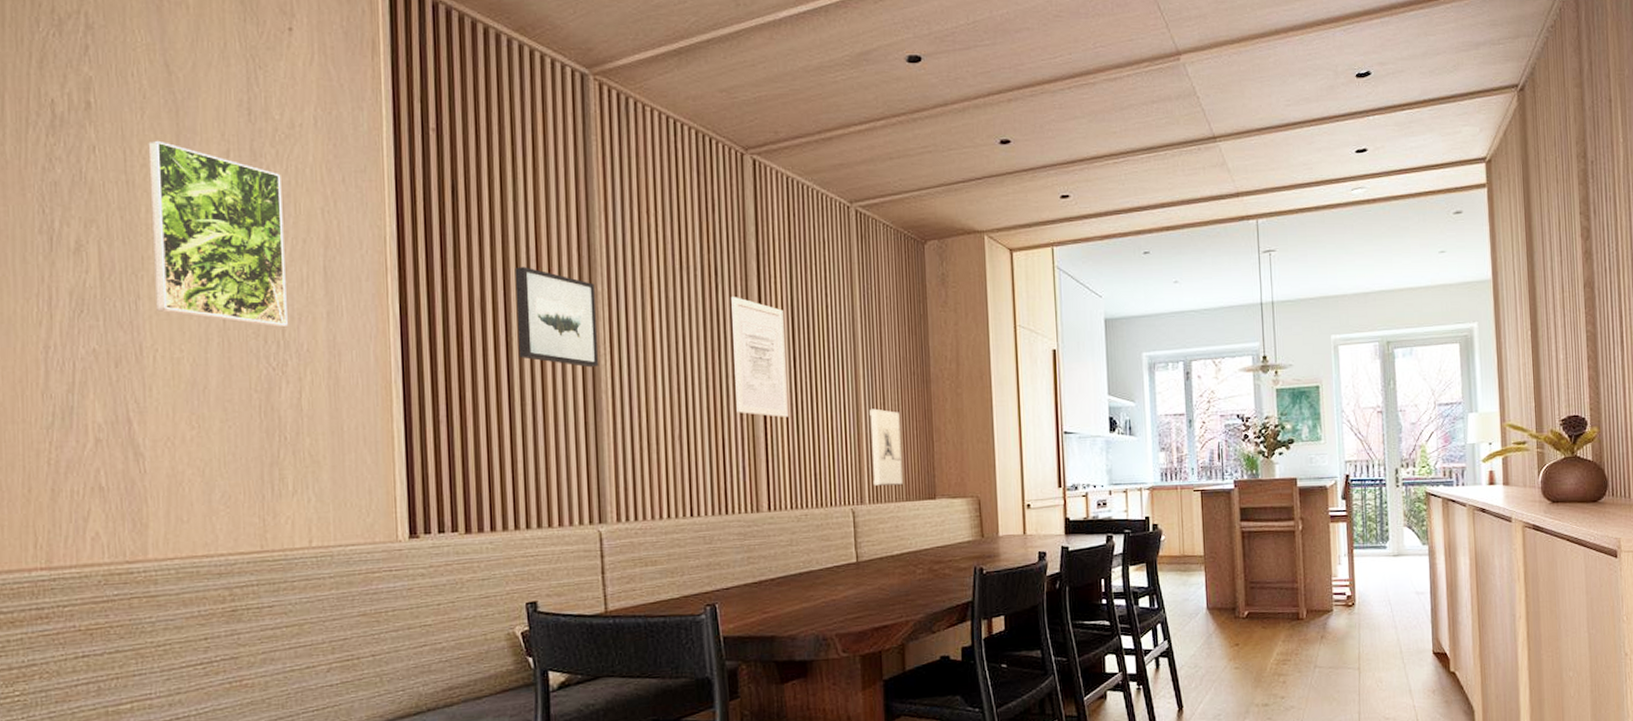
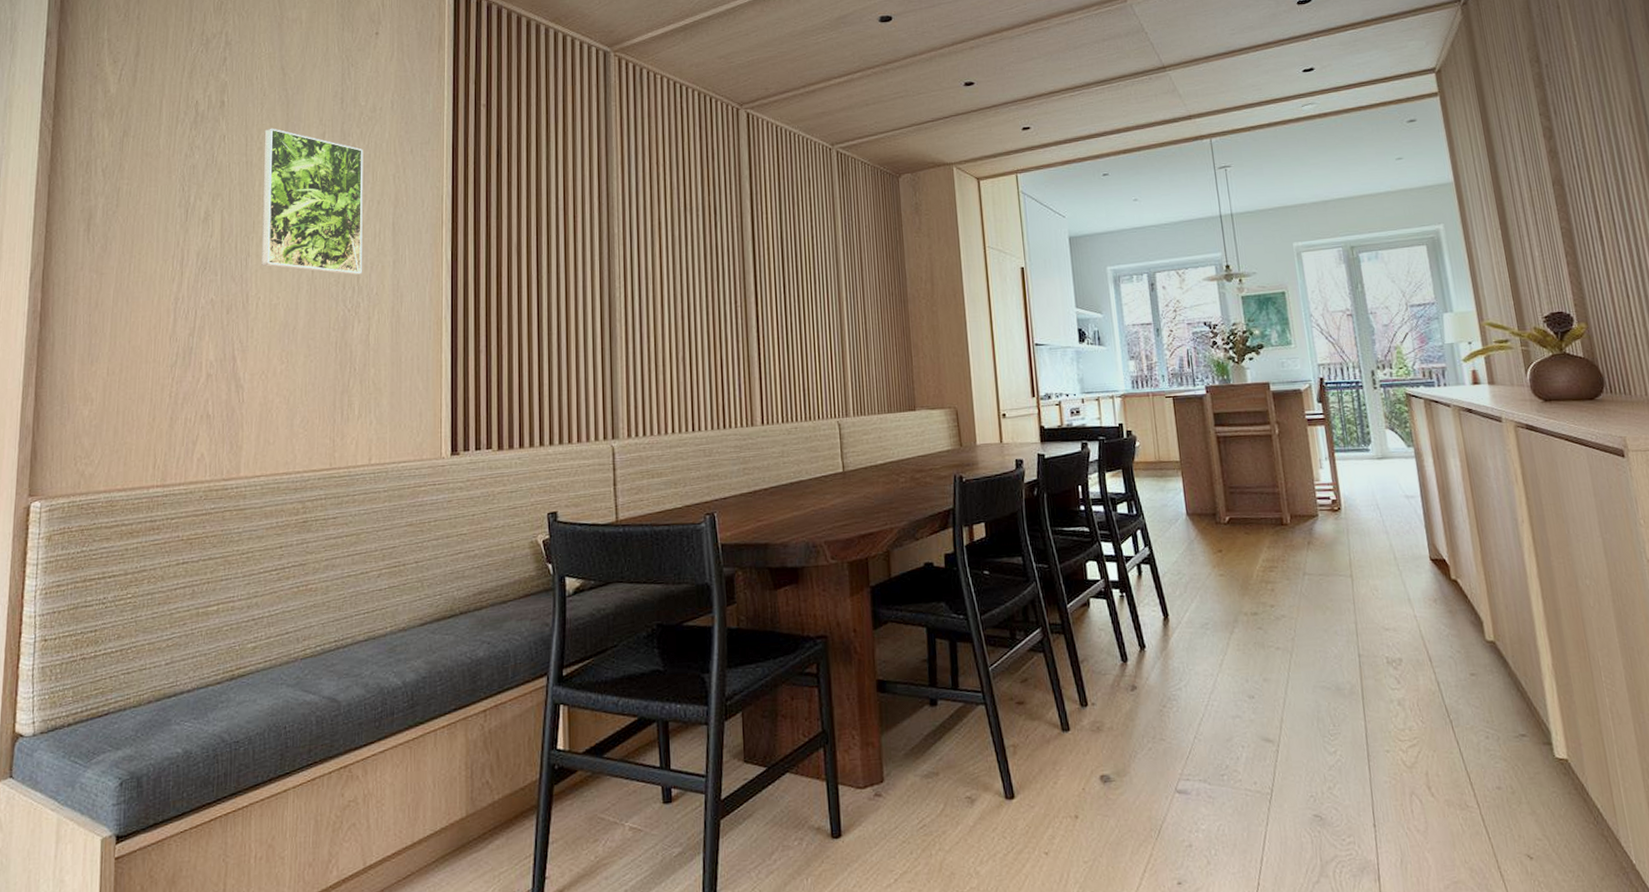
wall art: present [514,266,598,368] -> none [546,215,614,300]
wall art: present [731,296,788,417] -> none [728,231,779,339]
wall sculpture: present [869,408,903,486] -> none [852,327,884,399]

